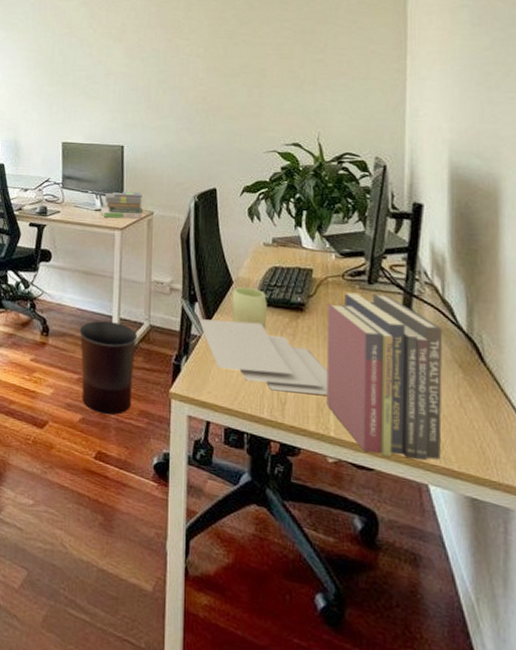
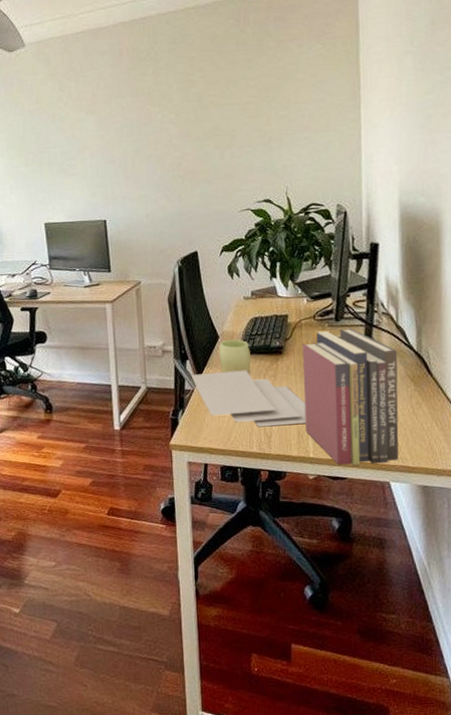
waste bin: present [79,321,138,415] -> none [81,390,137,474]
books: present [100,192,143,219] -> none [89,264,131,293]

